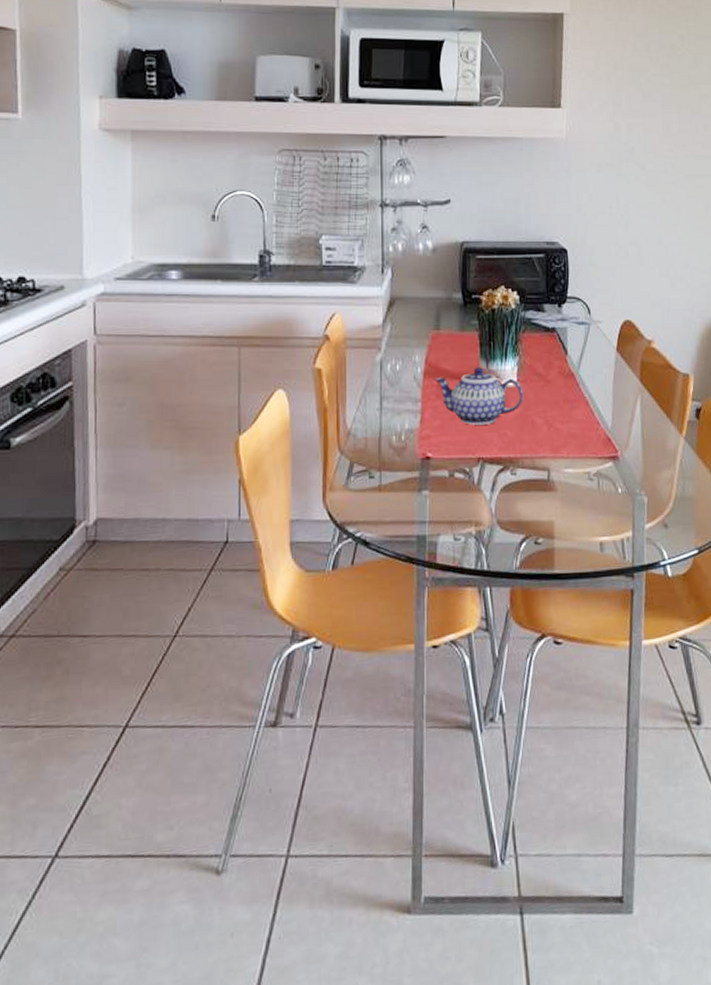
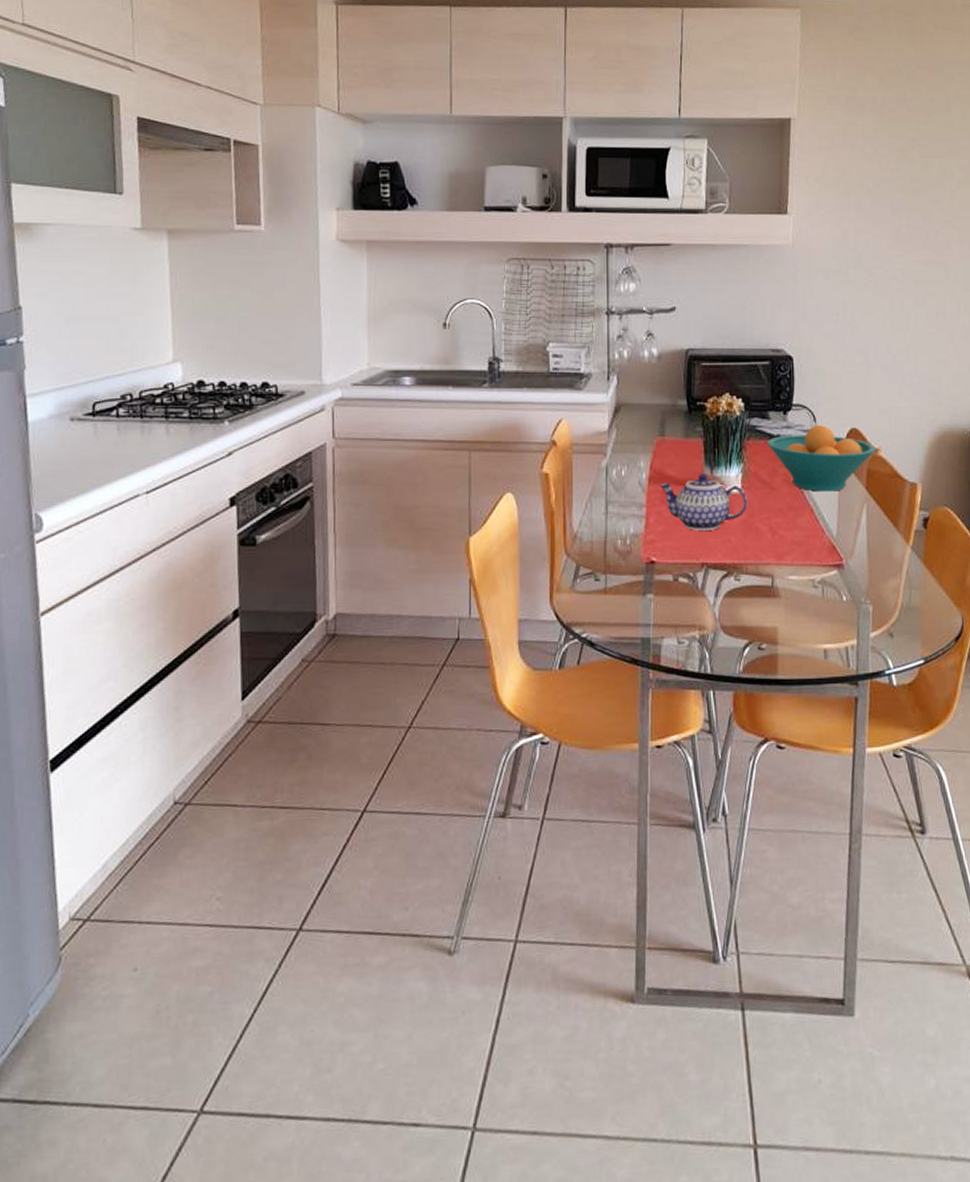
fruit bowl: none [542,316,649,384] -> present [766,424,876,492]

